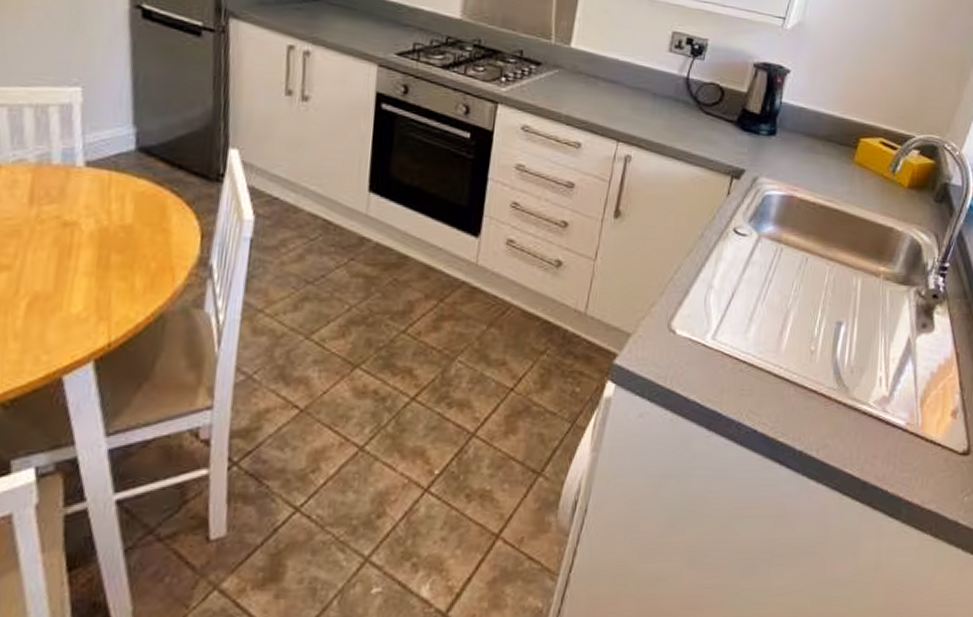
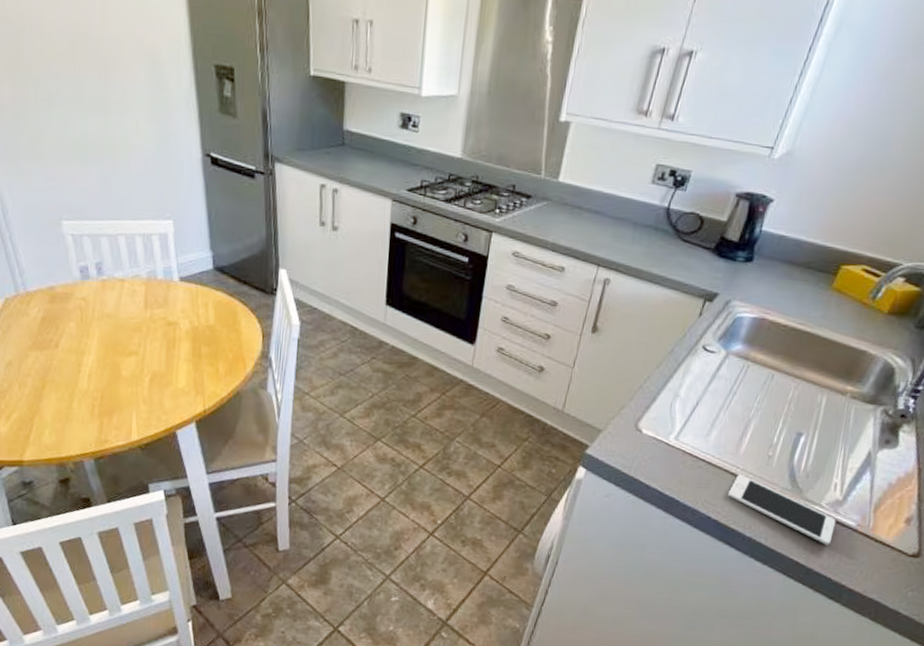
cell phone: none [773,375,886,451] -> present [728,474,836,545]

